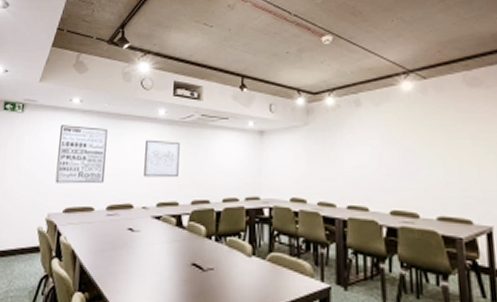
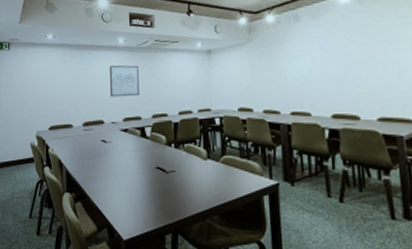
wall art: present [55,125,108,184] -> none [39,57,79,107]

